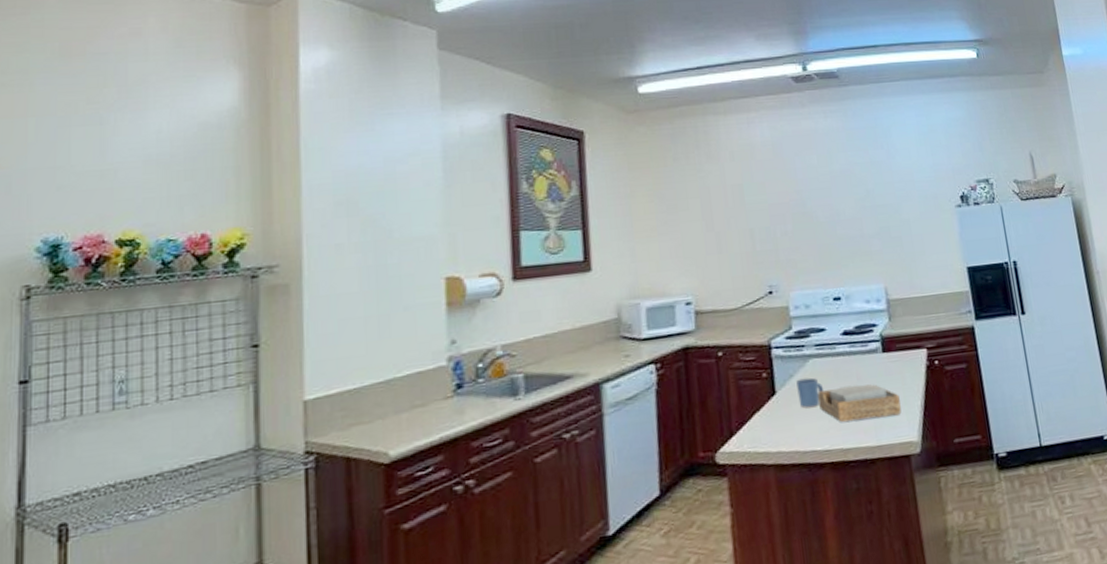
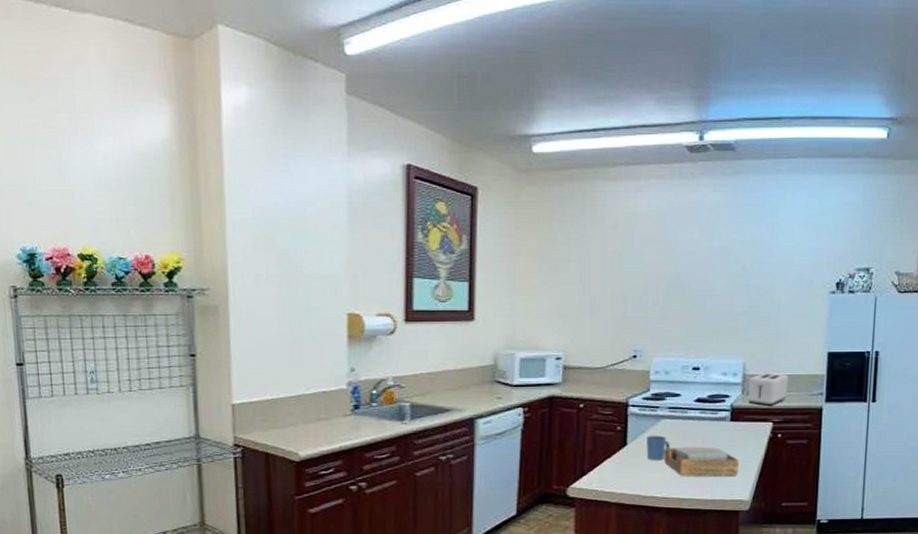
toaster: none [893,294,935,331] -> present [746,372,789,406]

